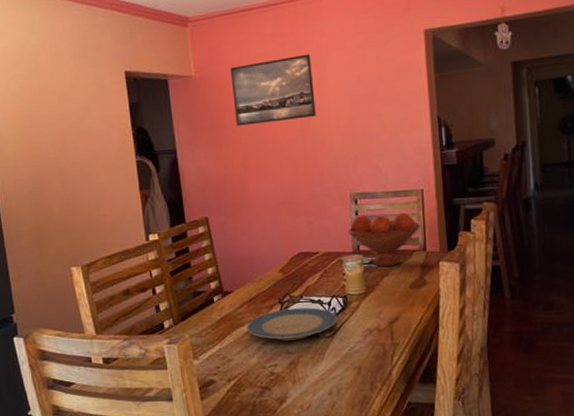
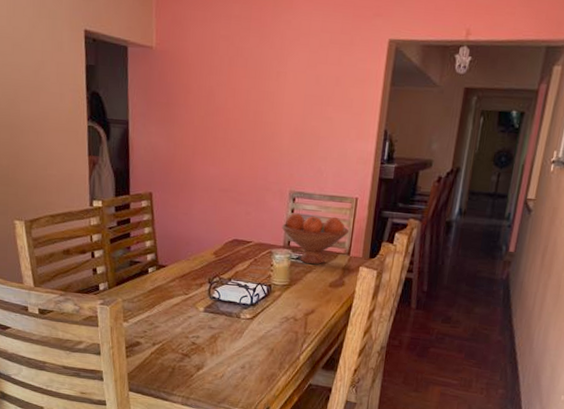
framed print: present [230,54,316,126] -> none [190,44,274,111]
plate: present [247,307,338,341] -> none [176,288,260,318]

